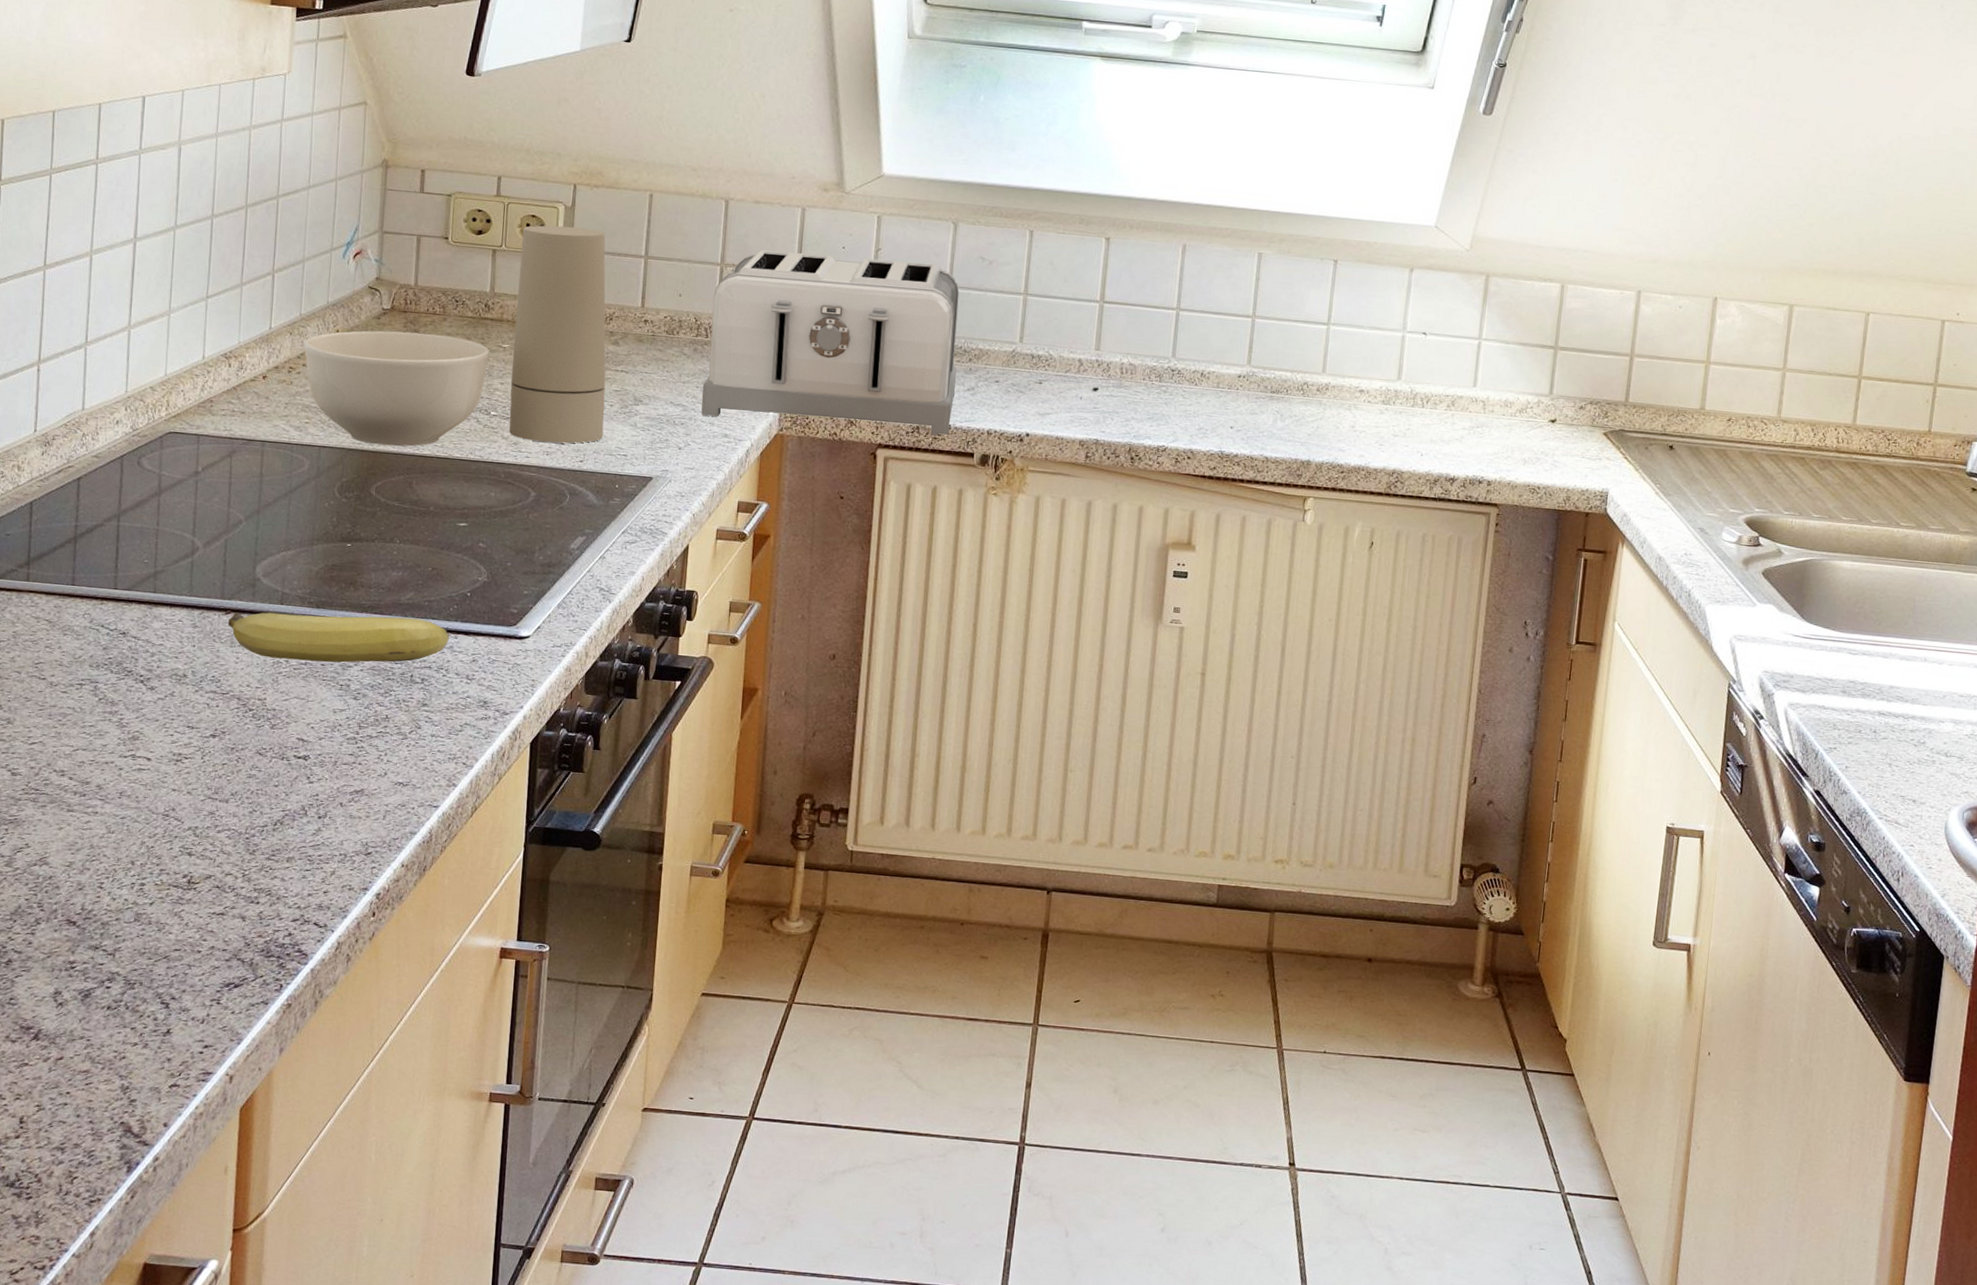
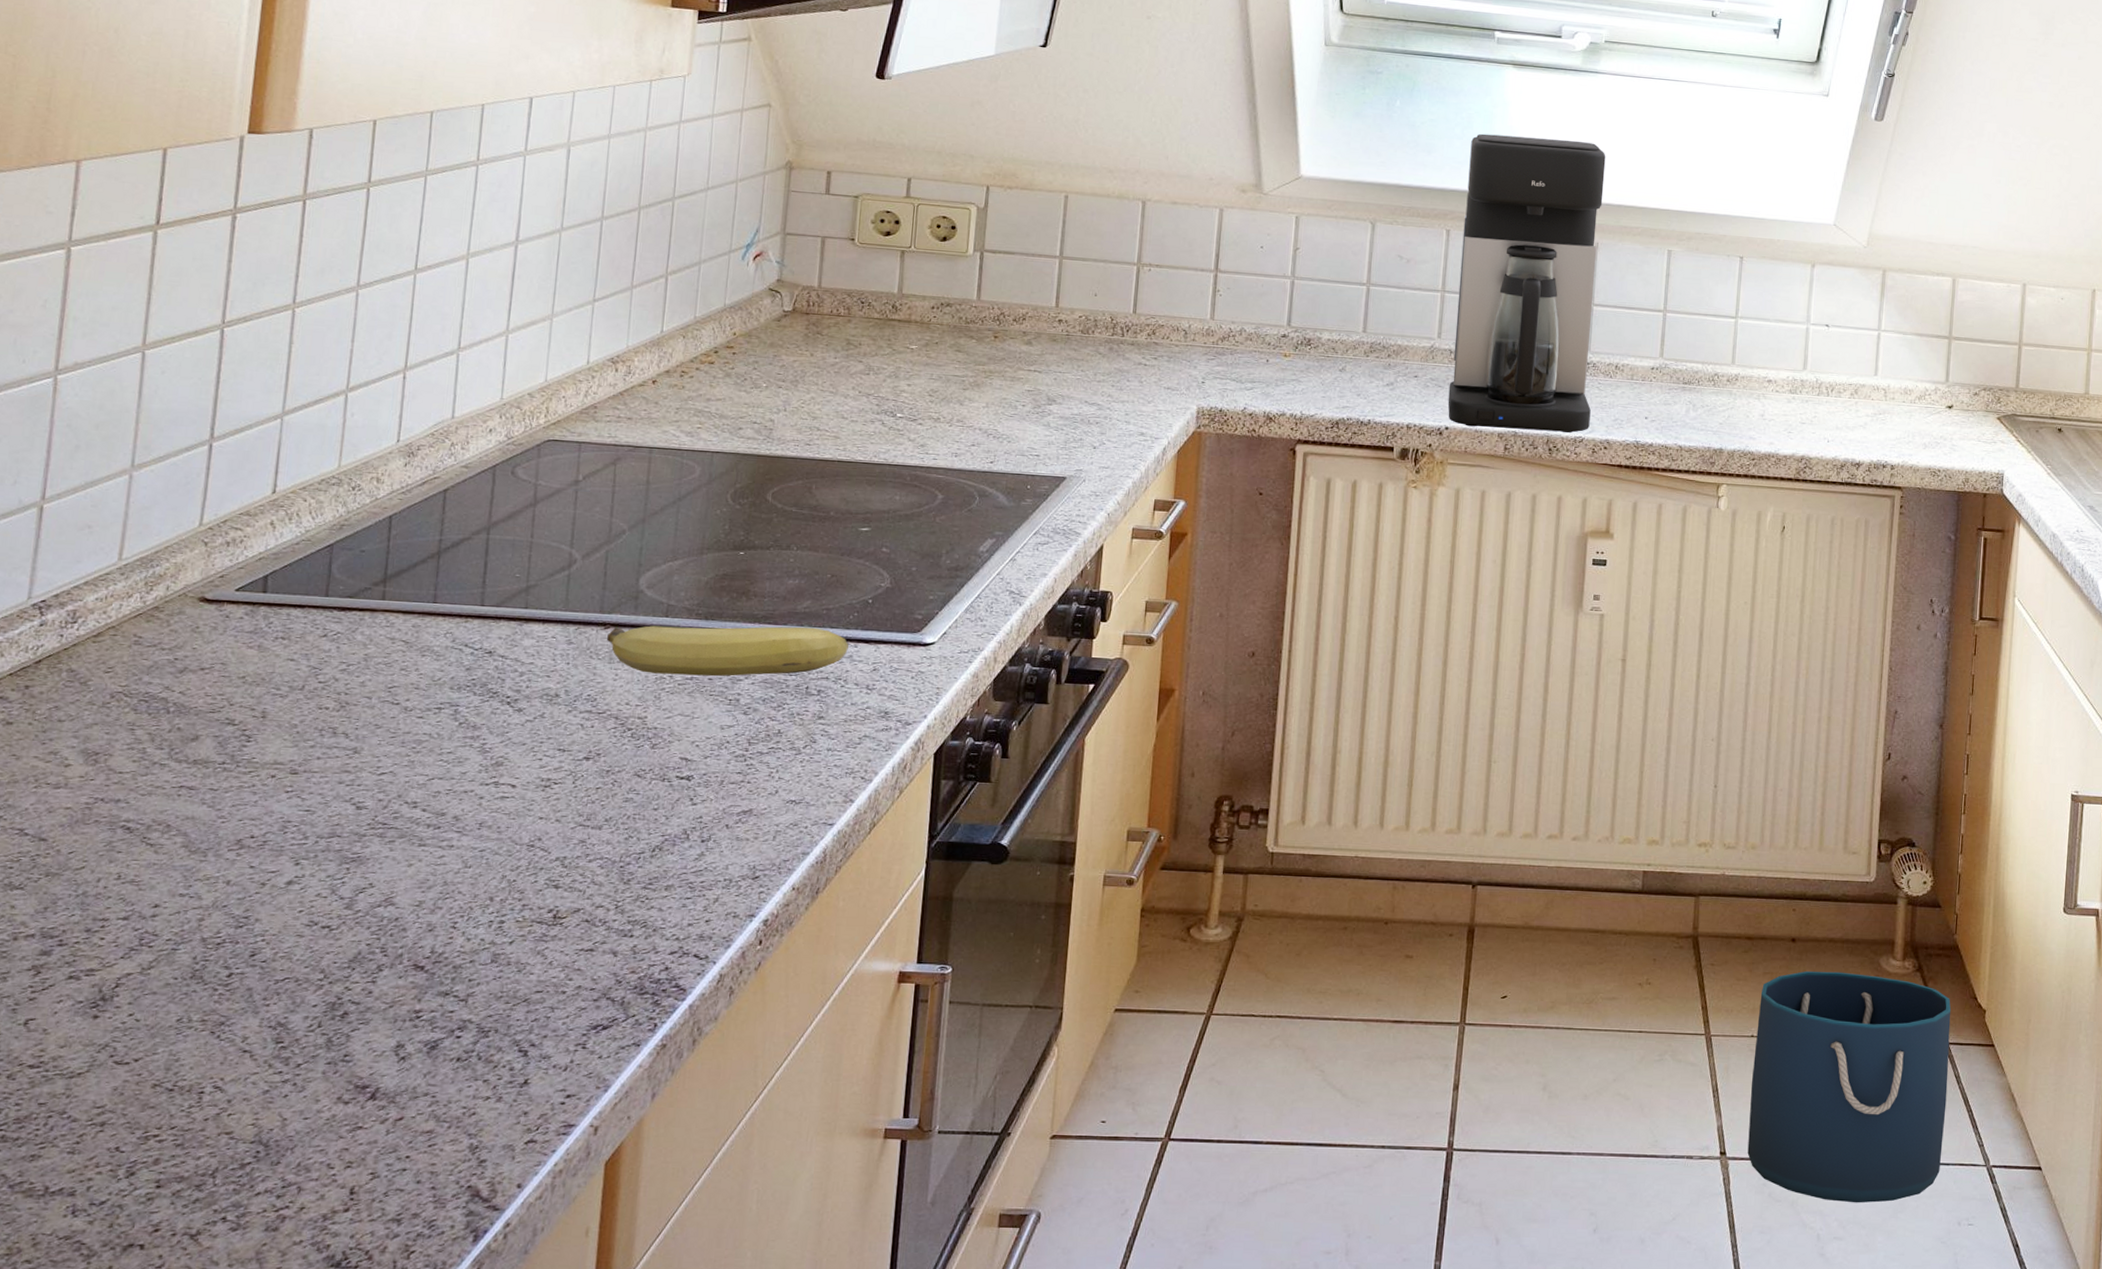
bowl: present [303,330,490,447] -> none [697,333,897,451]
canister: present [509,225,606,444] -> none [916,226,1019,445]
toaster: present [701,250,960,435] -> none [1117,250,1378,430]
coffee maker: none [1029,130,1196,442] -> present [1447,133,1606,433]
bucket: none [1316,991,1531,1222] -> present [1747,970,1951,1203]

